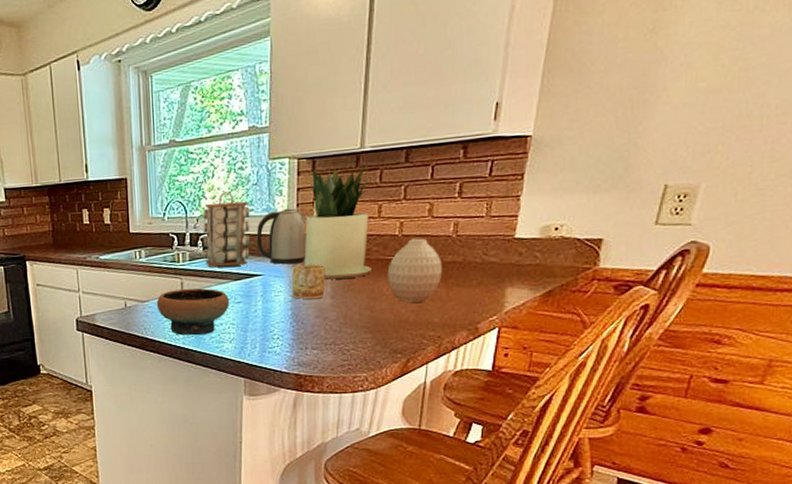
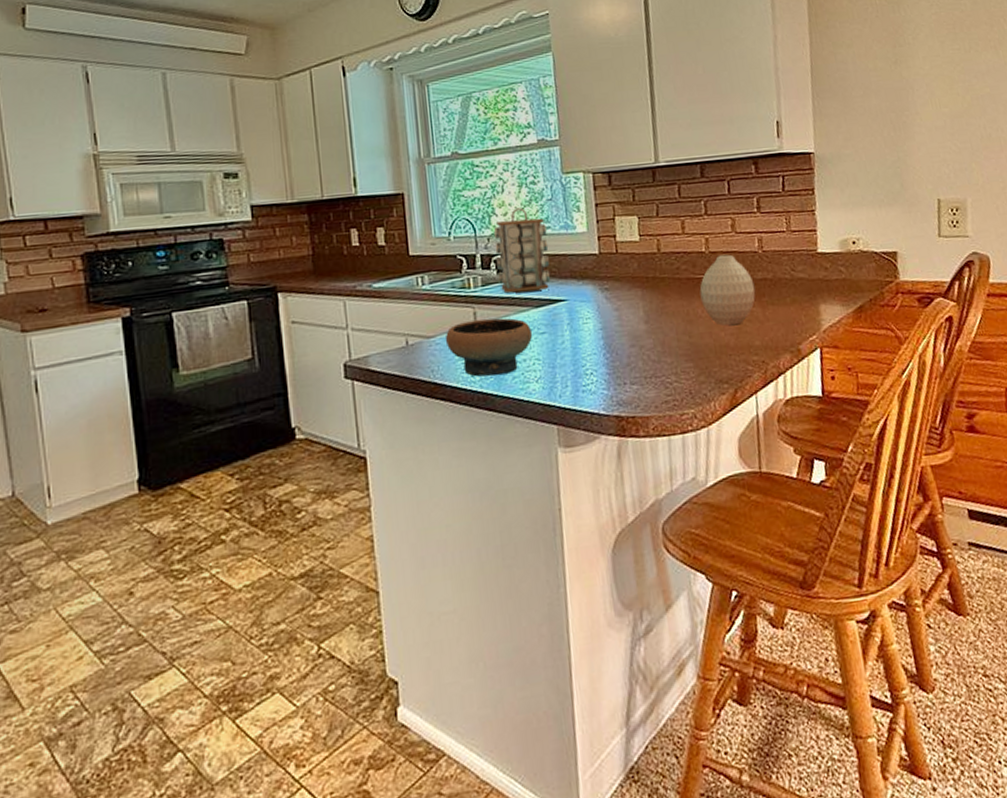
kettle: present [256,208,307,265] -> none [555,225,612,287]
mug: present [291,264,326,300] -> none [599,285,638,327]
planter: present [304,165,373,280] -> none [607,180,683,303]

